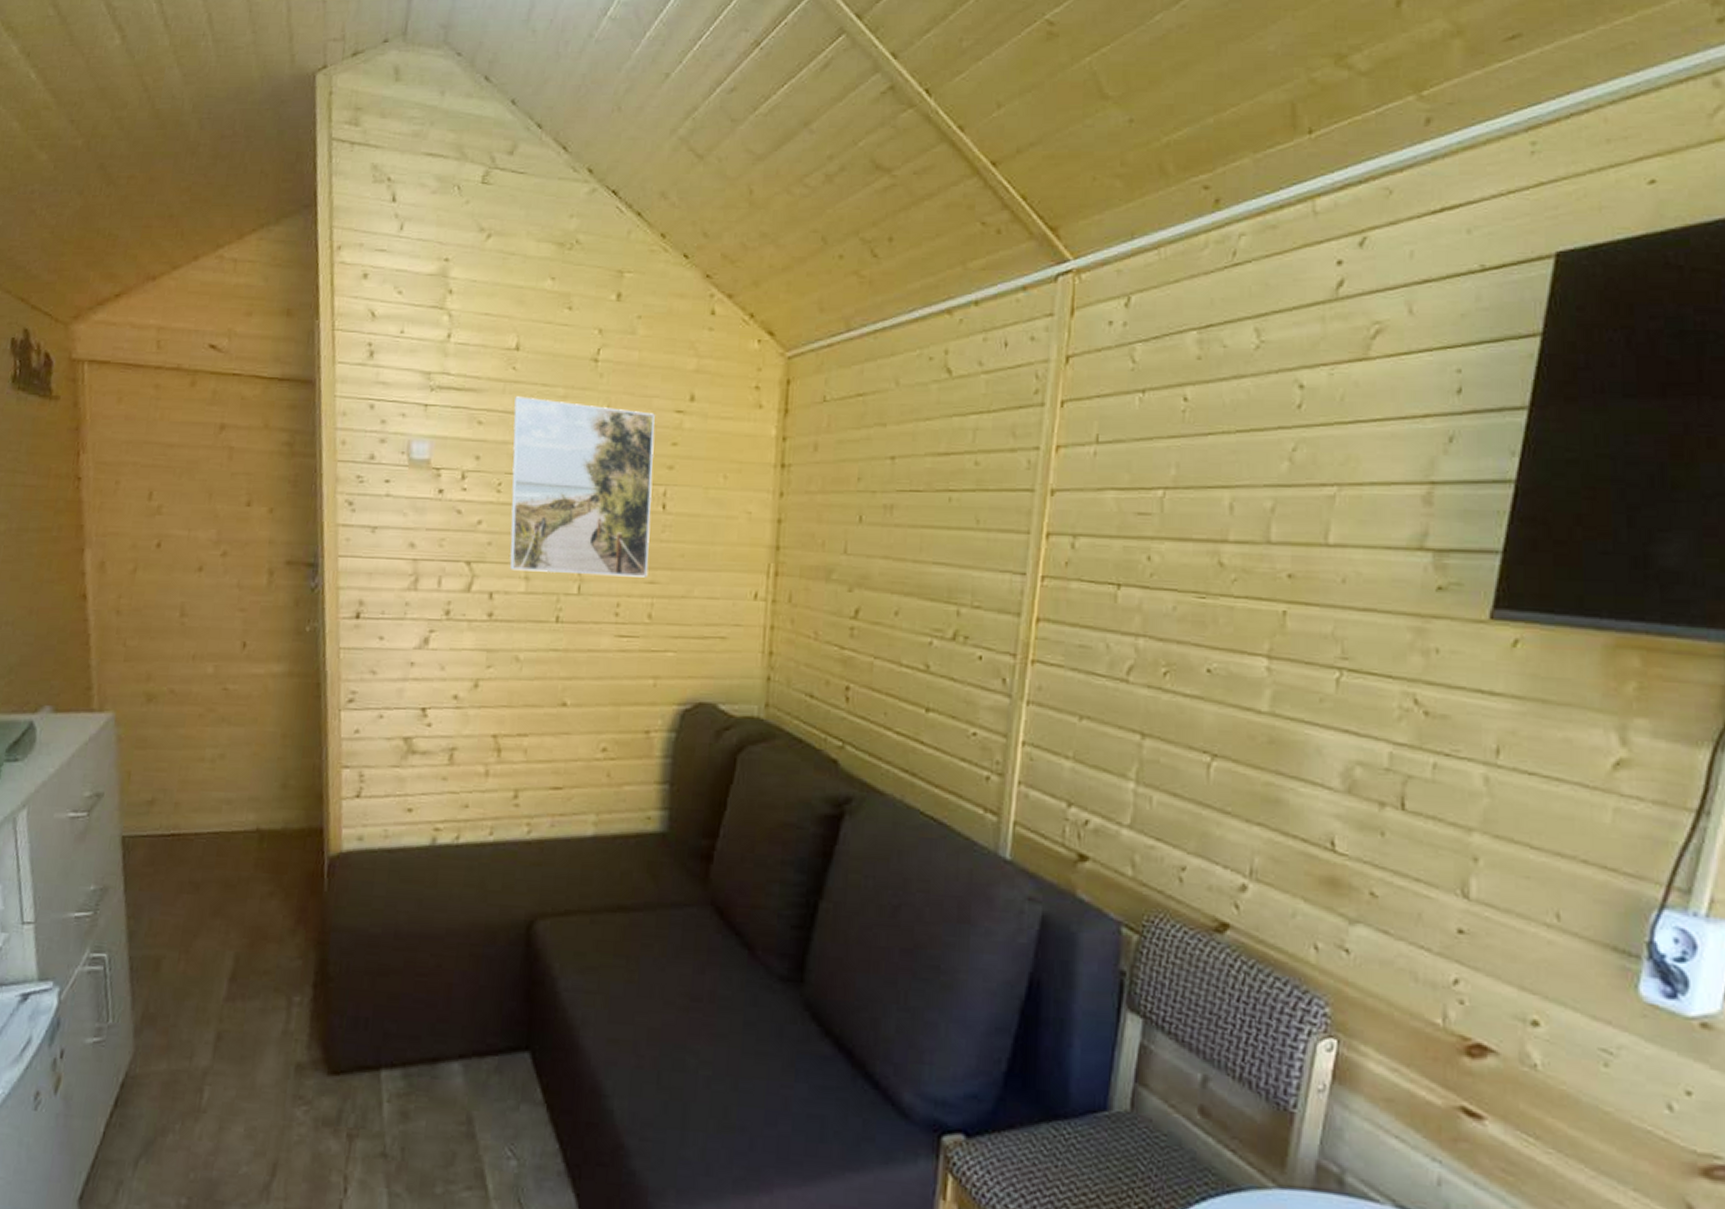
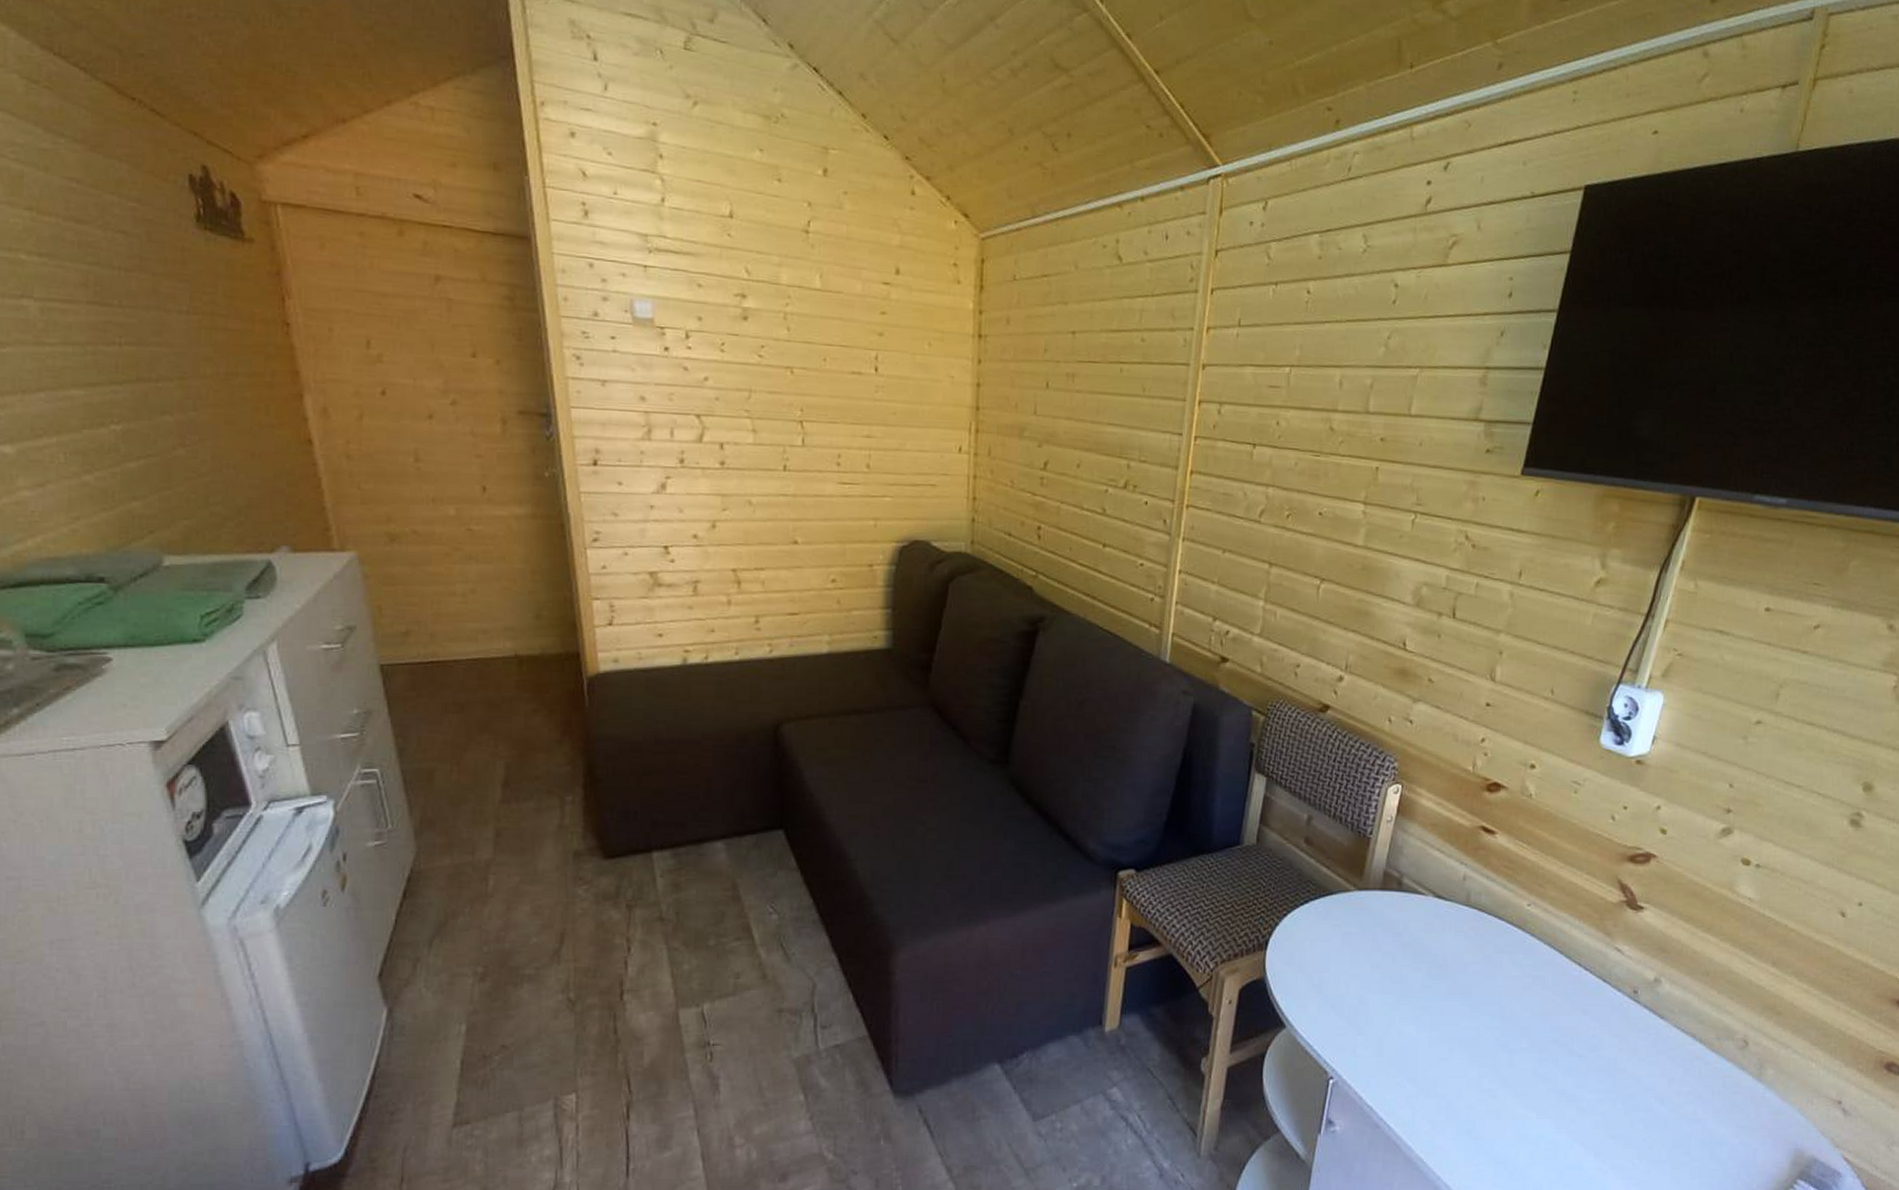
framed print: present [509,396,655,578] -> none [731,262,865,432]

